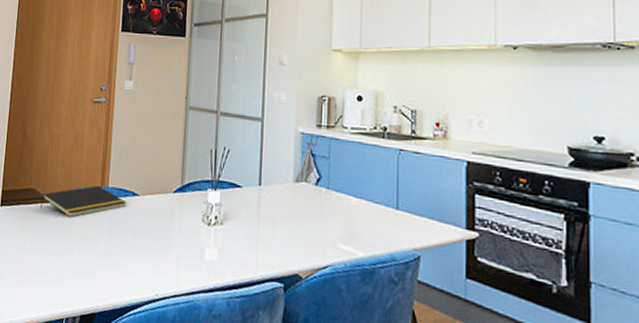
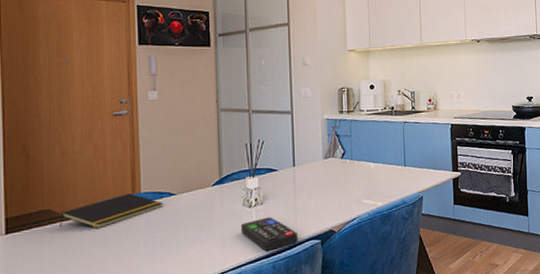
remote control: none [197,241,258,283] -> present [240,217,299,252]

